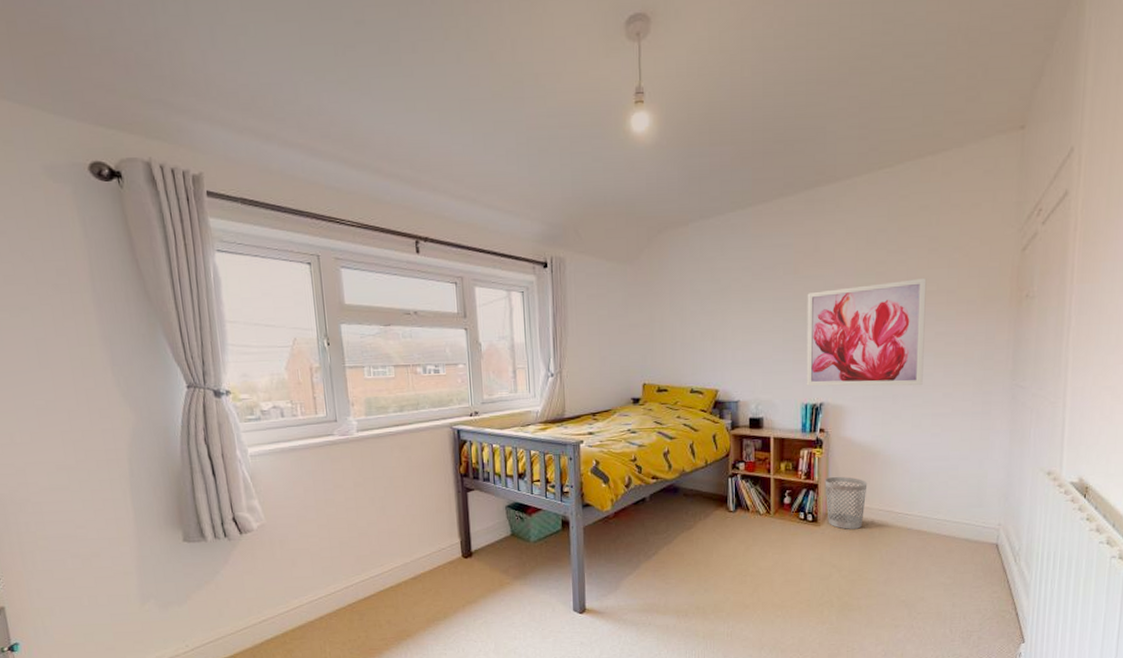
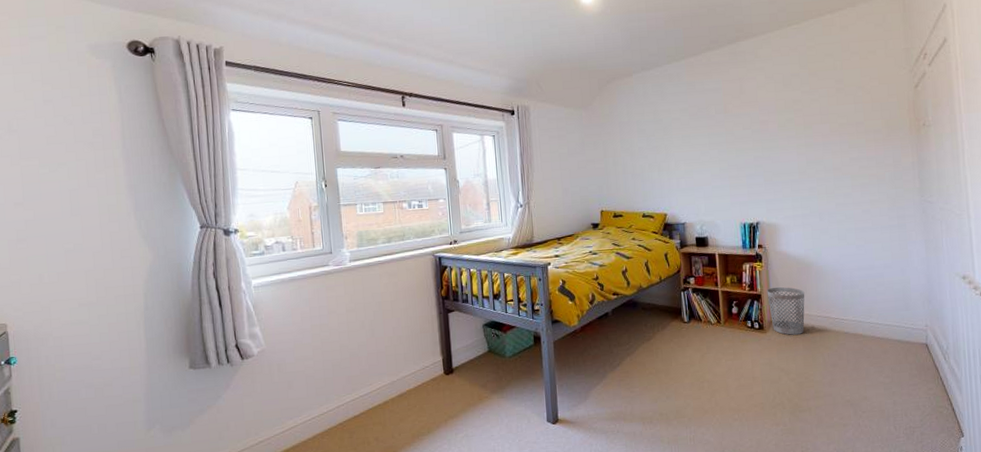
wall art: present [806,277,927,387] -> none [737,112,844,208]

